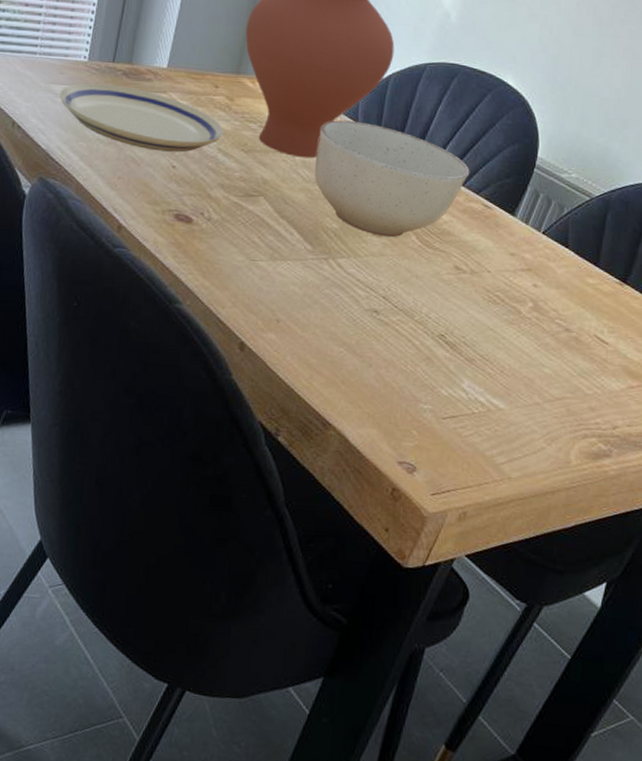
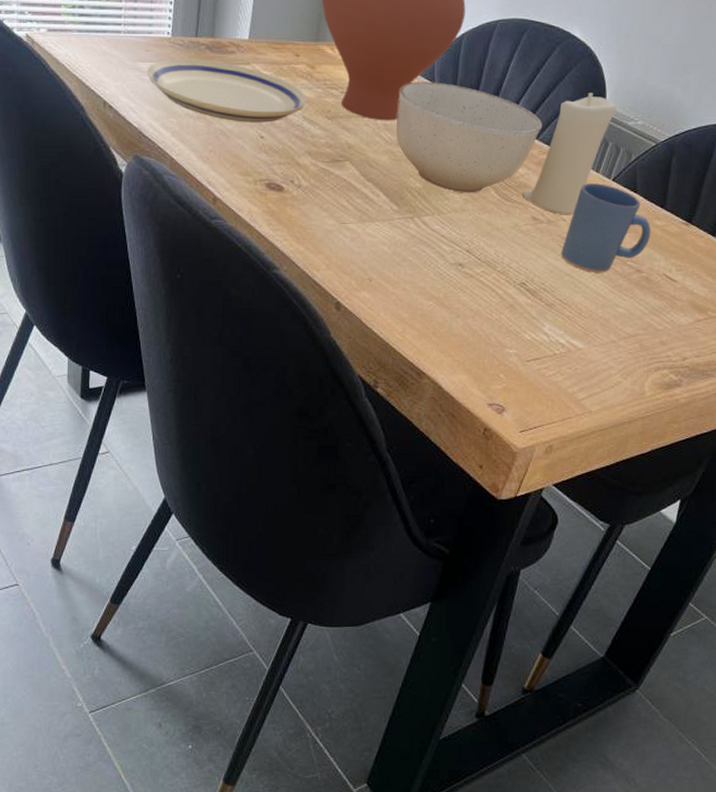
candle: none [446,142,549,266] -> present [523,93,617,214]
mug: none [484,235,583,330] -> present [561,183,651,273]

